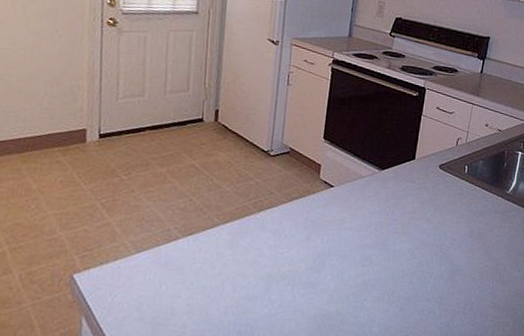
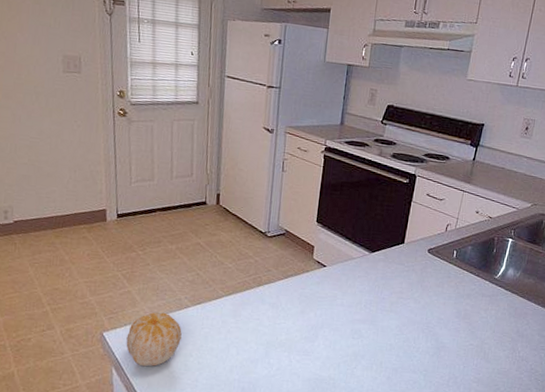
fruit: none [100,246,170,314] -> present [126,312,183,367]

